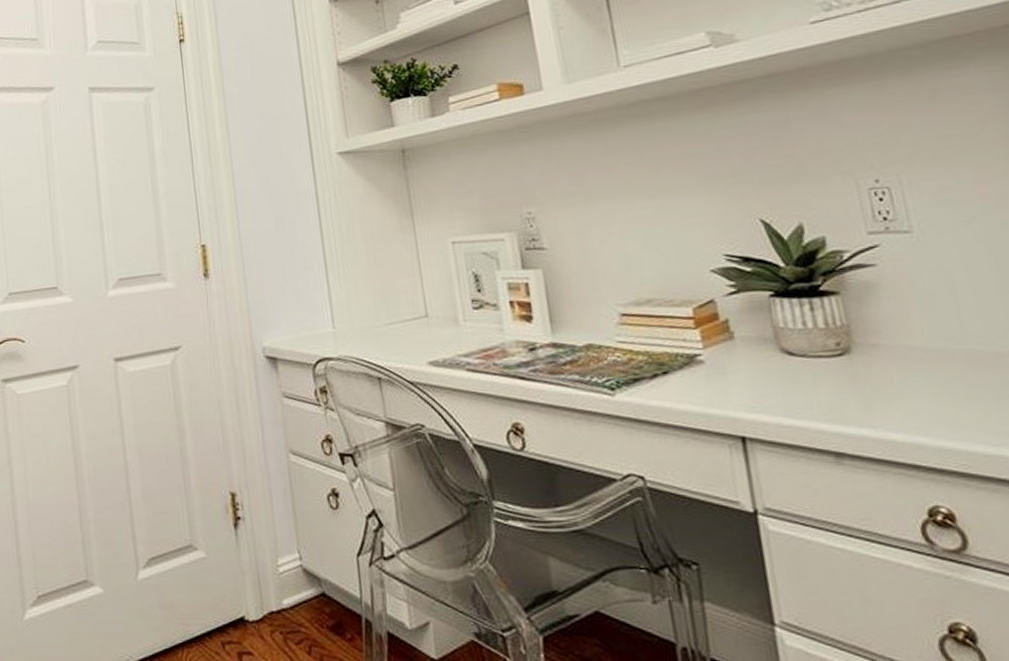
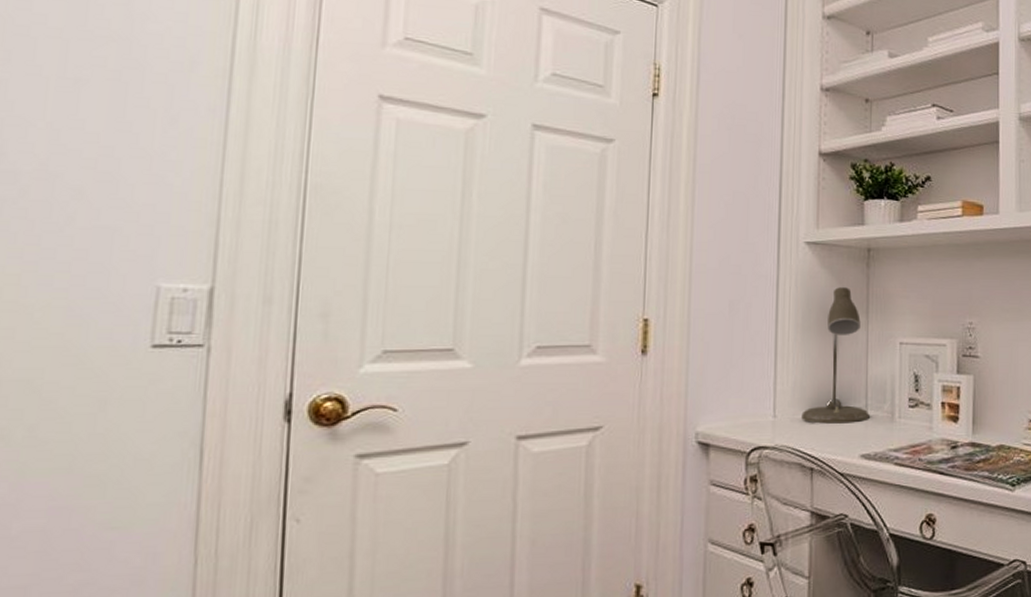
desk lamp: none [360,191,432,333] -> present [801,286,870,424]

